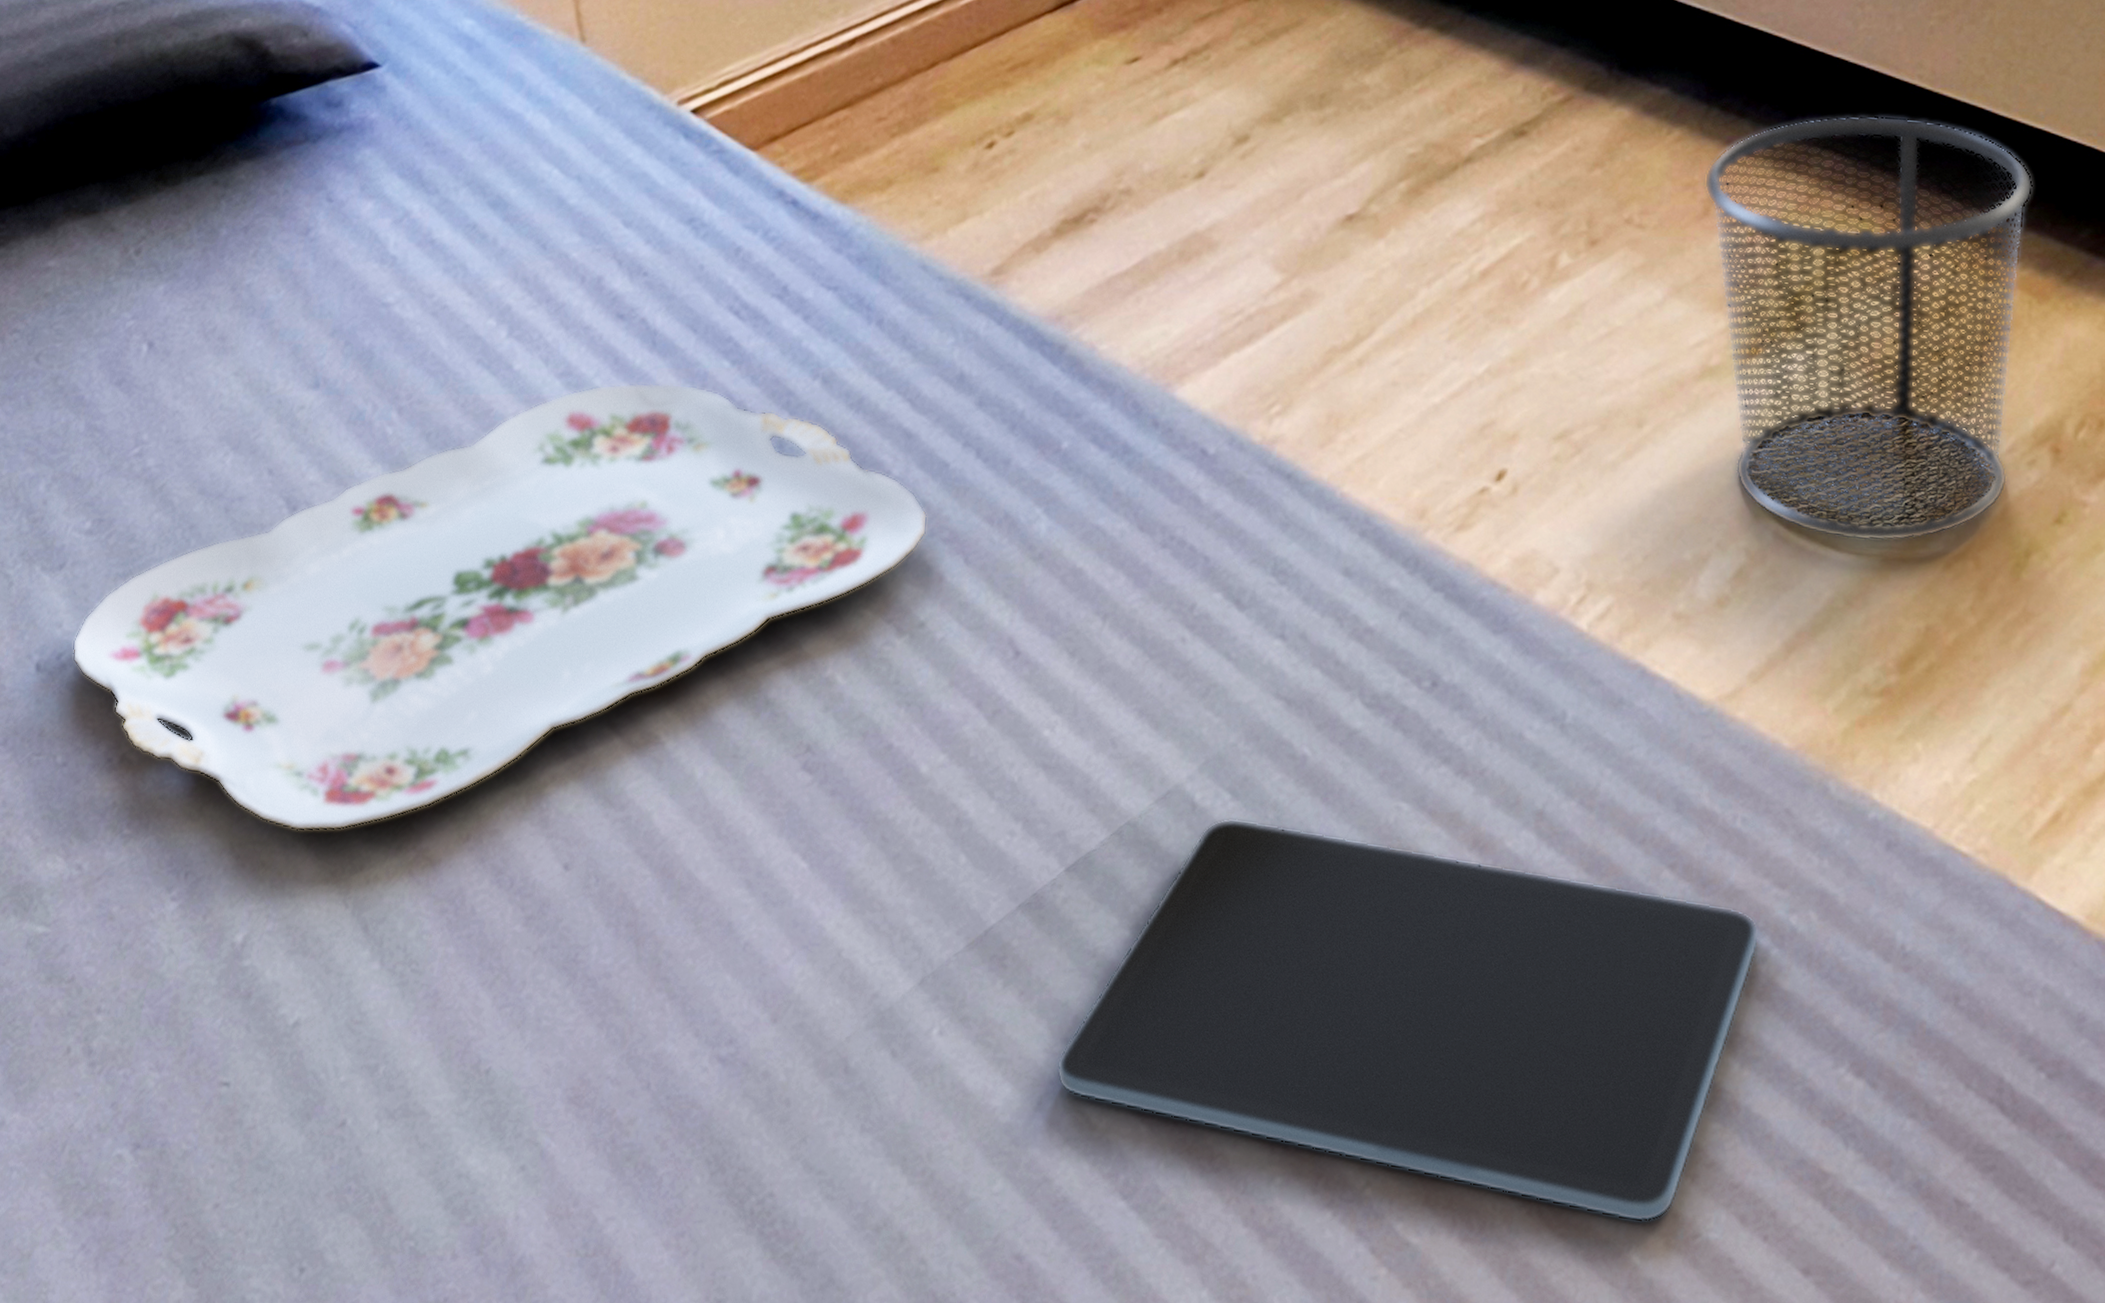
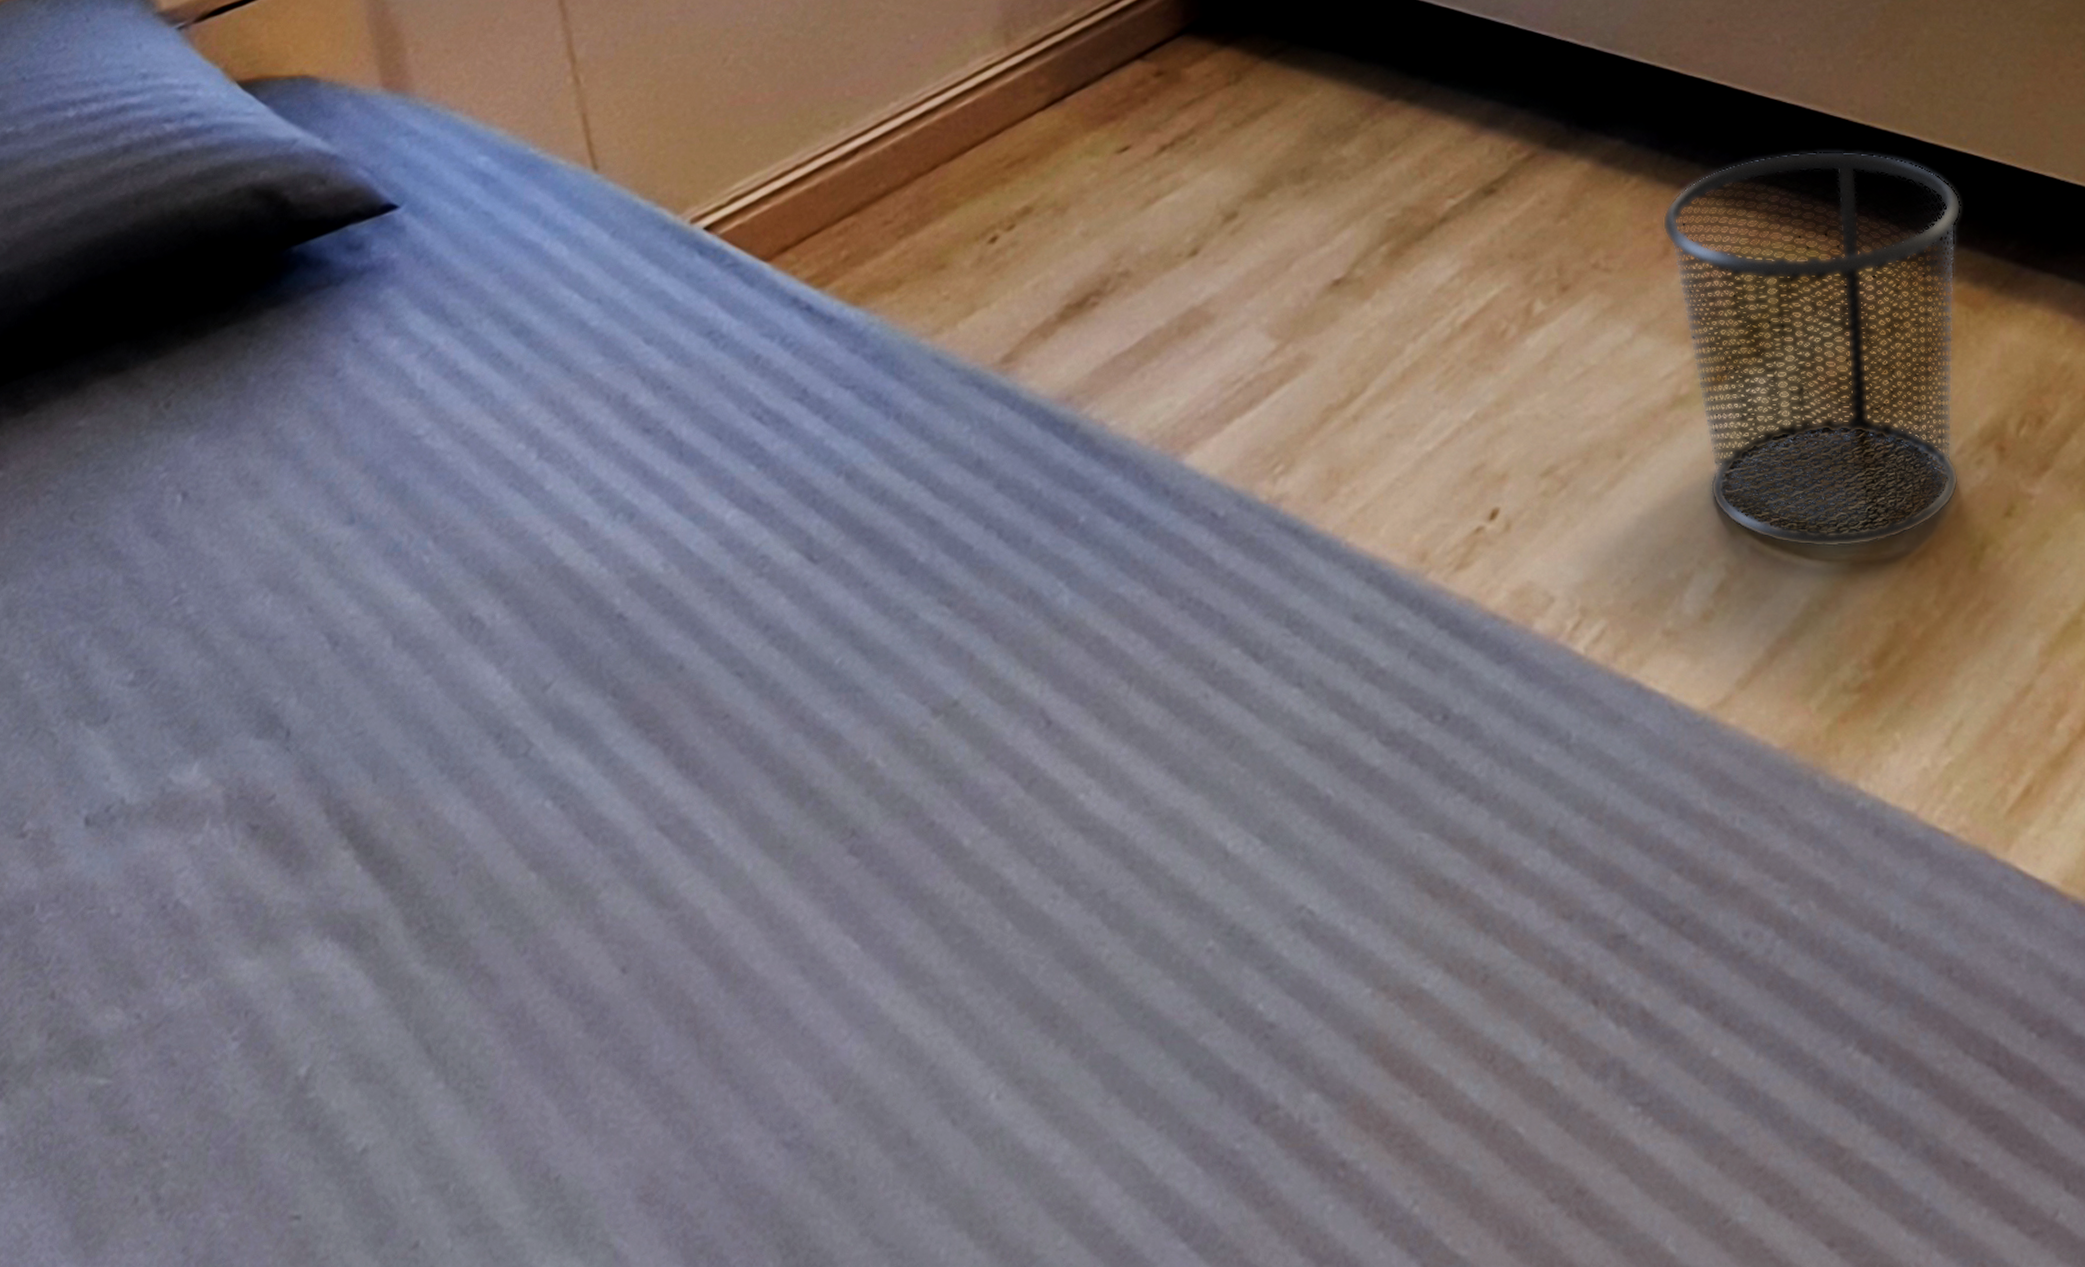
serving tray: present [72,382,928,832] -> none [120,491,955,960]
tablet: present [1056,818,1760,1223] -> none [1112,863,1765,1213]

